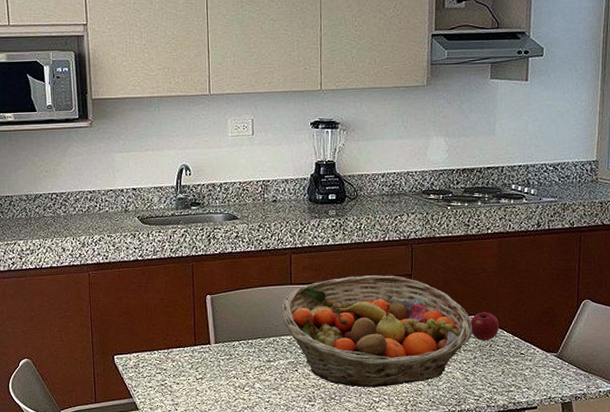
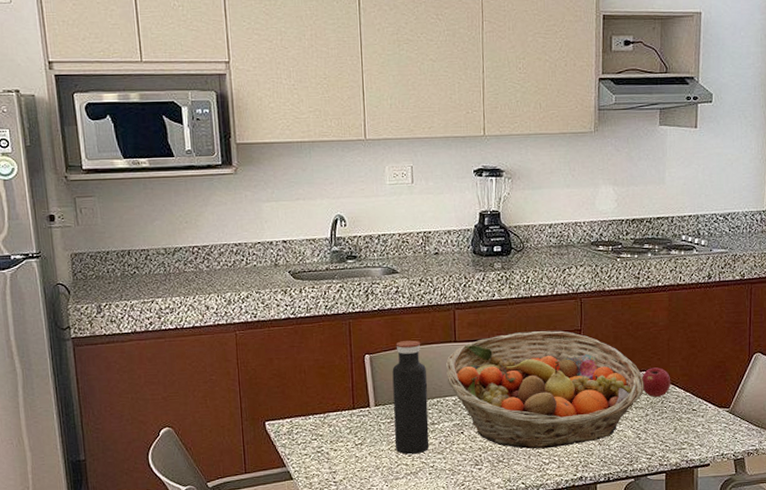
water bottle: none [231,282,266,390] -> present [392,340,430,455]

